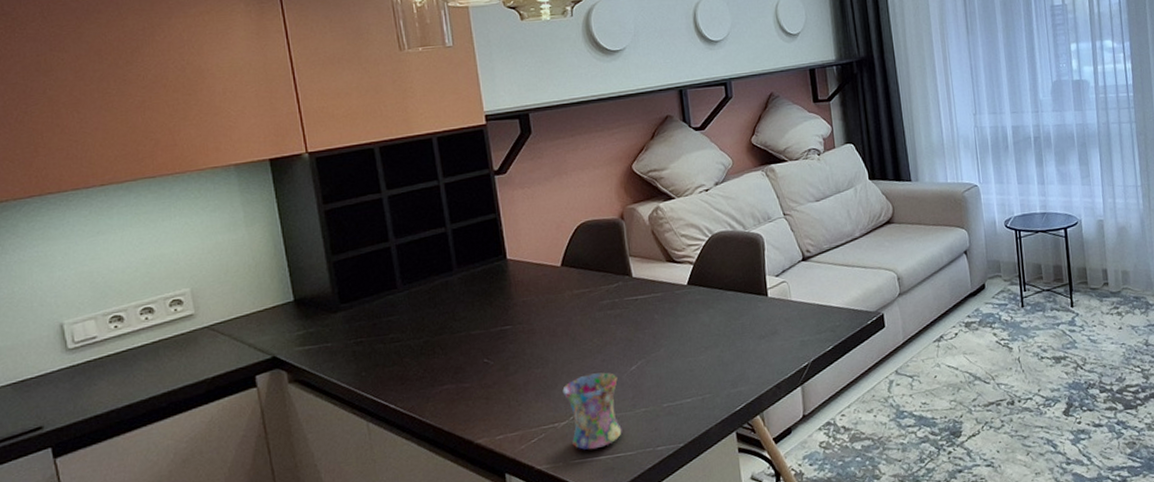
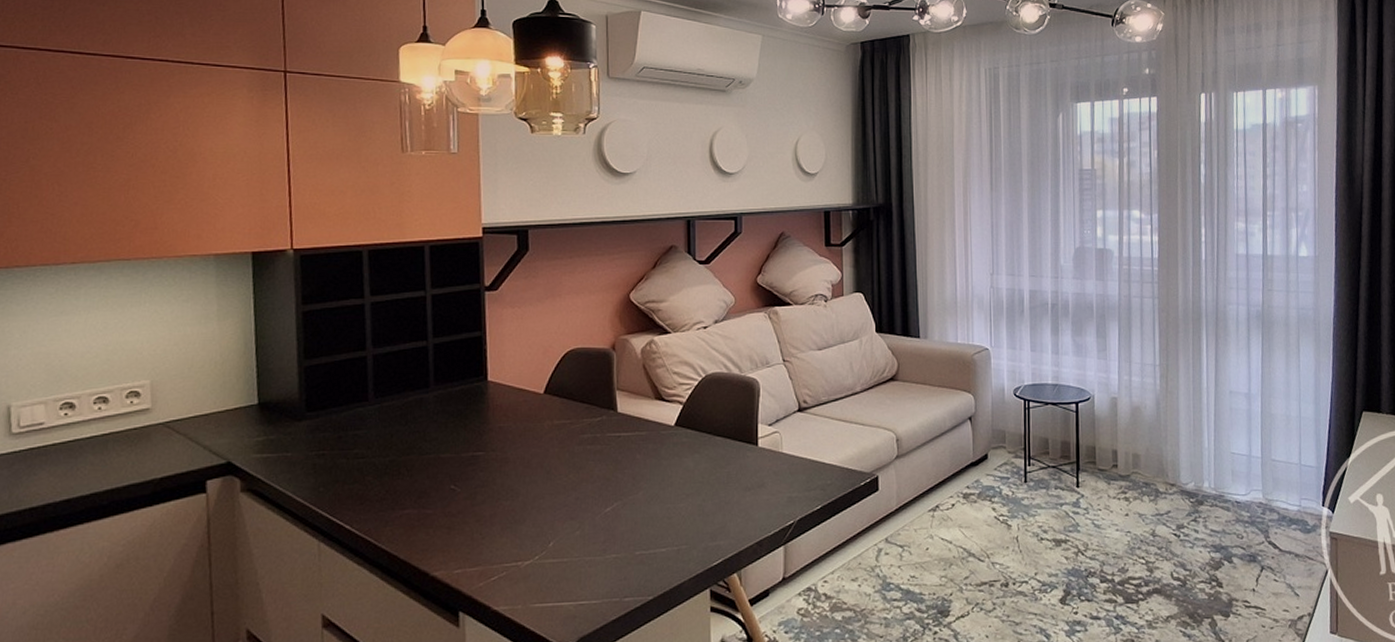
mug: present [562,372,622,450] -> none [530,511,590,594]

